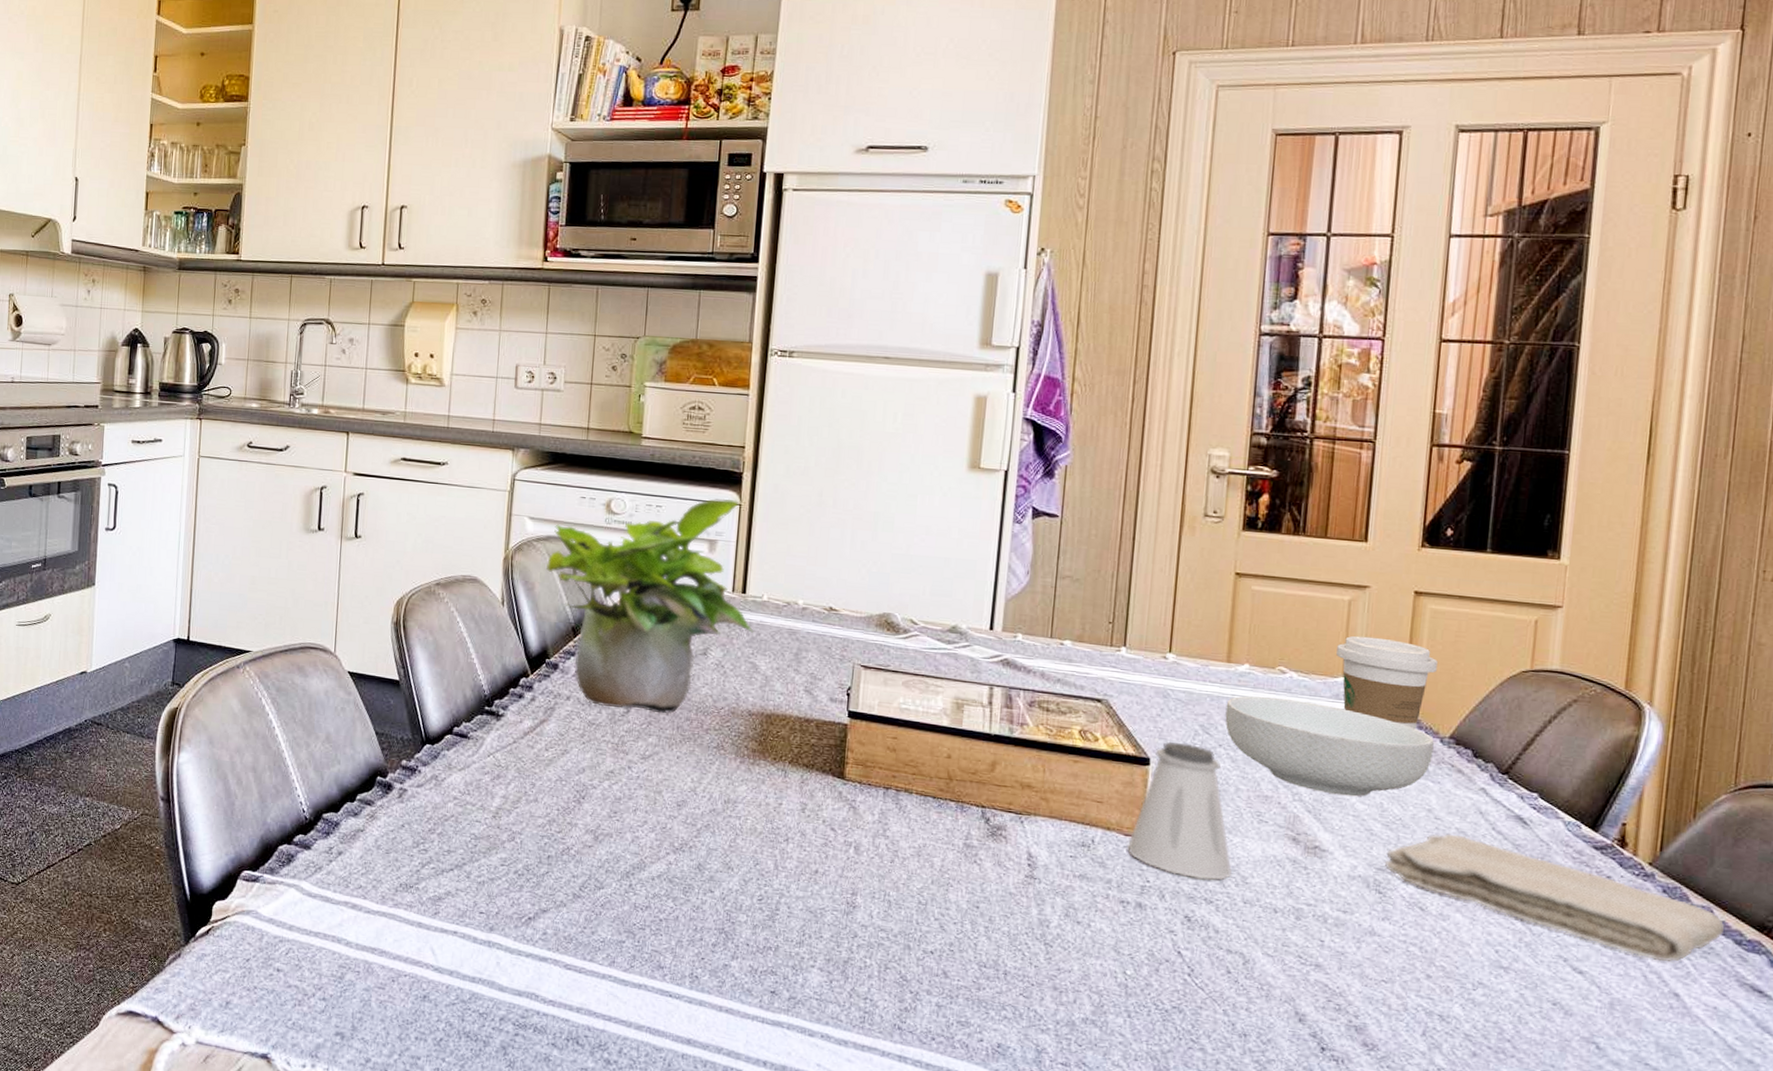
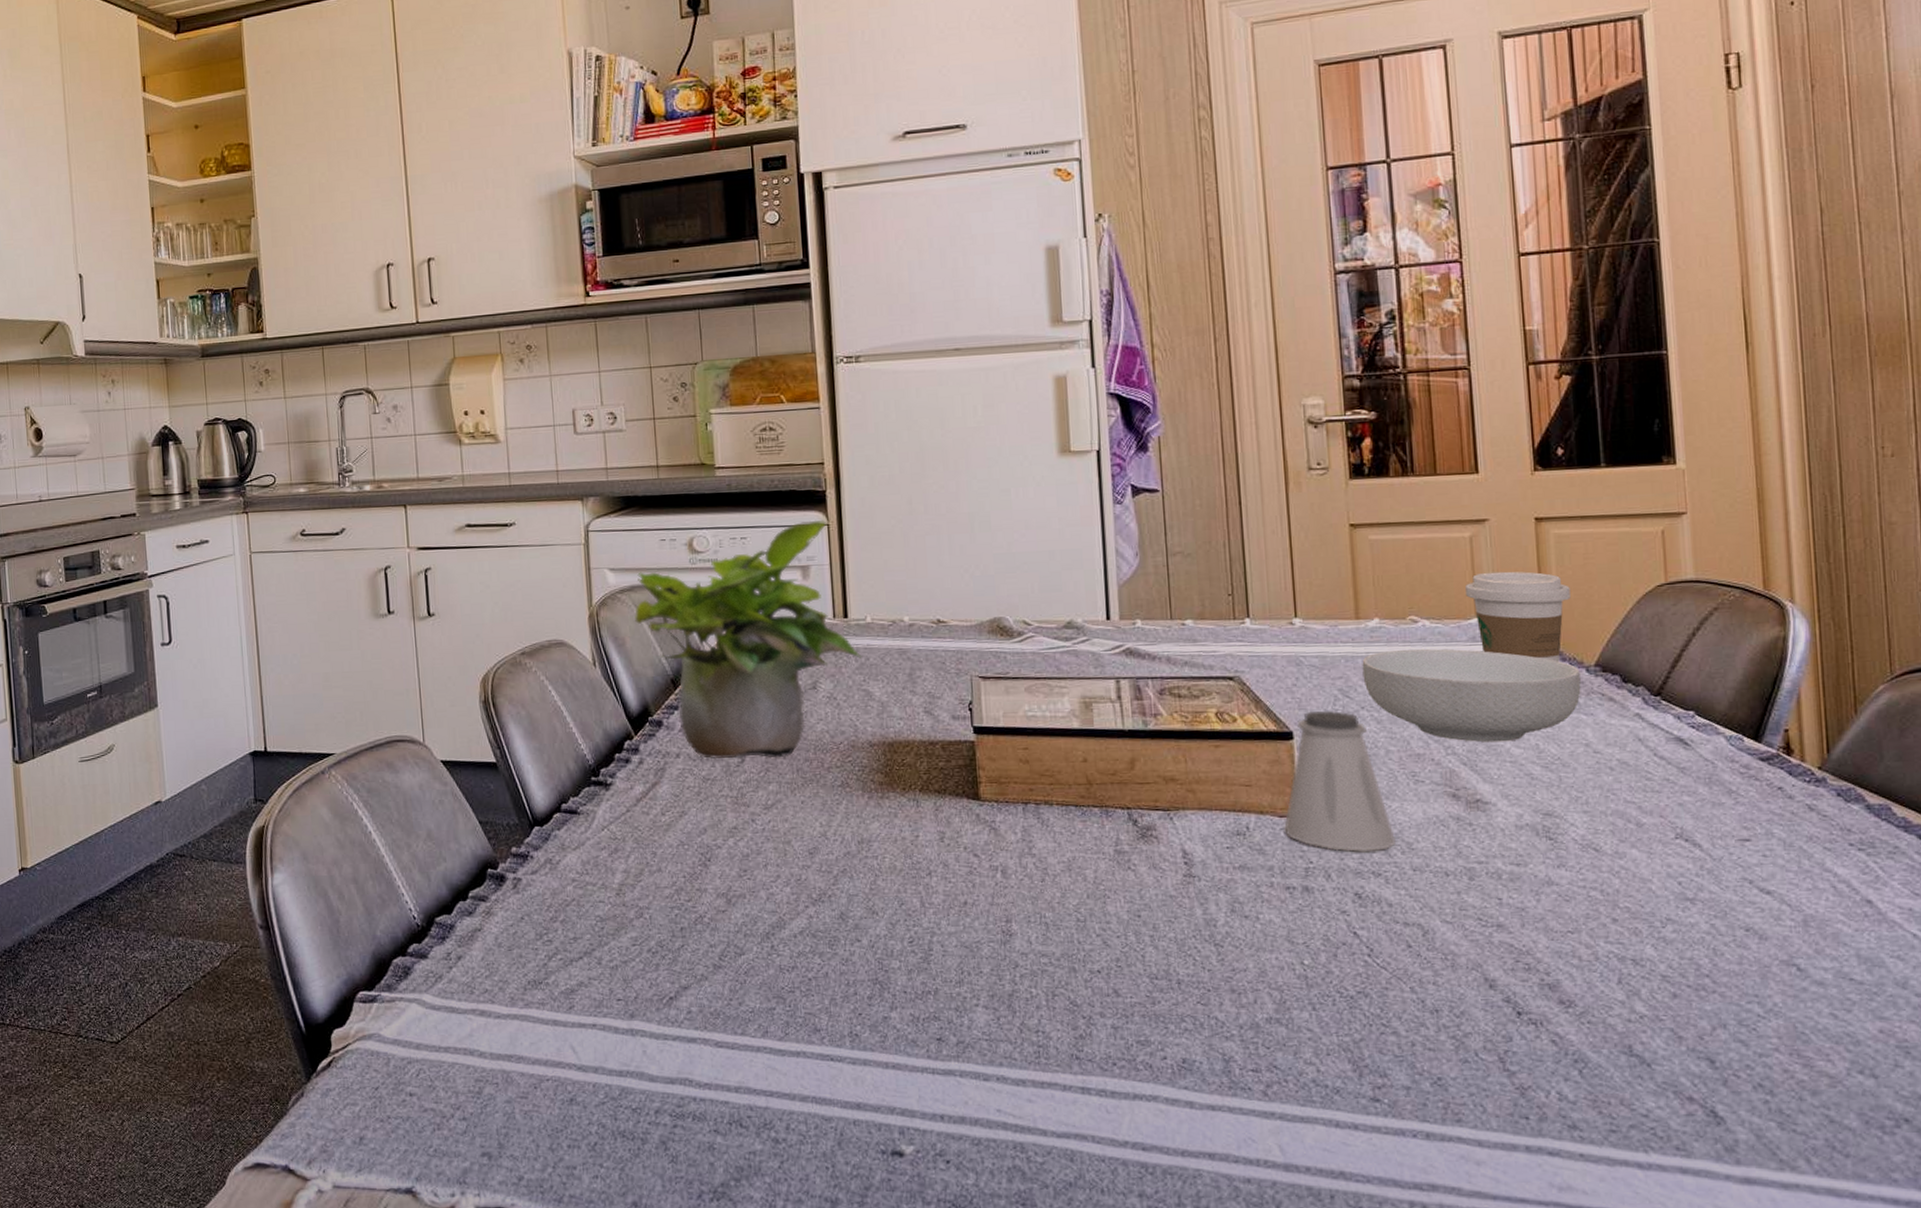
washcloth: present [1384,833,1725,962] -> none [1550,766,1906,868]

